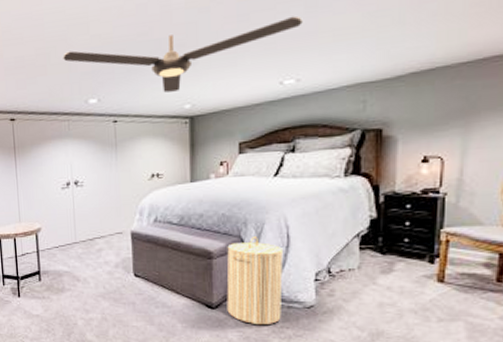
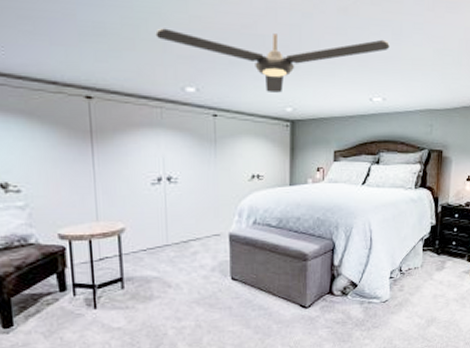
laundry hamper: present [226,237,284,325] -> none [318,240,367,320]

